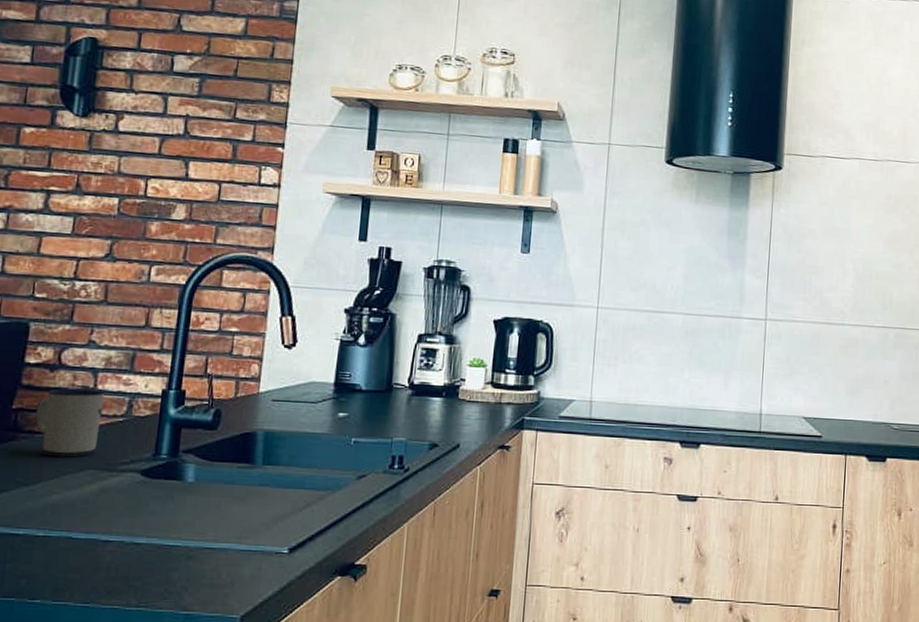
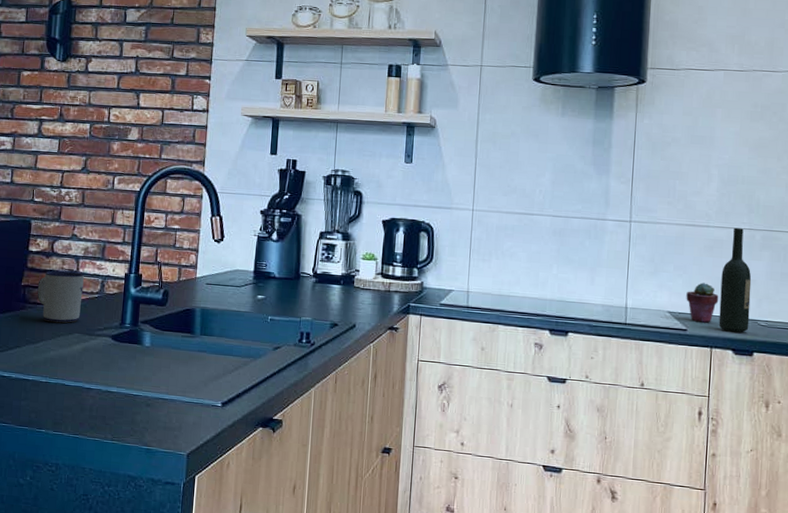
potted succulent: none [821,385,854,428] -> present [686,282,719,323]
wine bottle: none [853,325,885,437] -> present [718,227,752,333]

